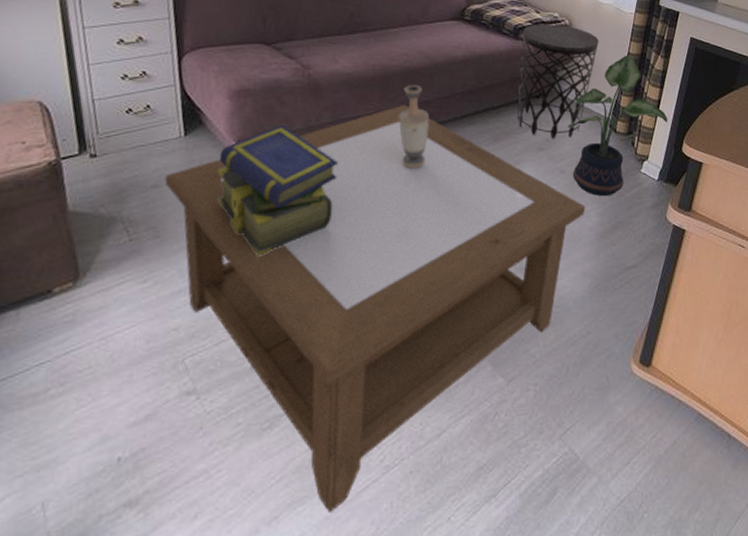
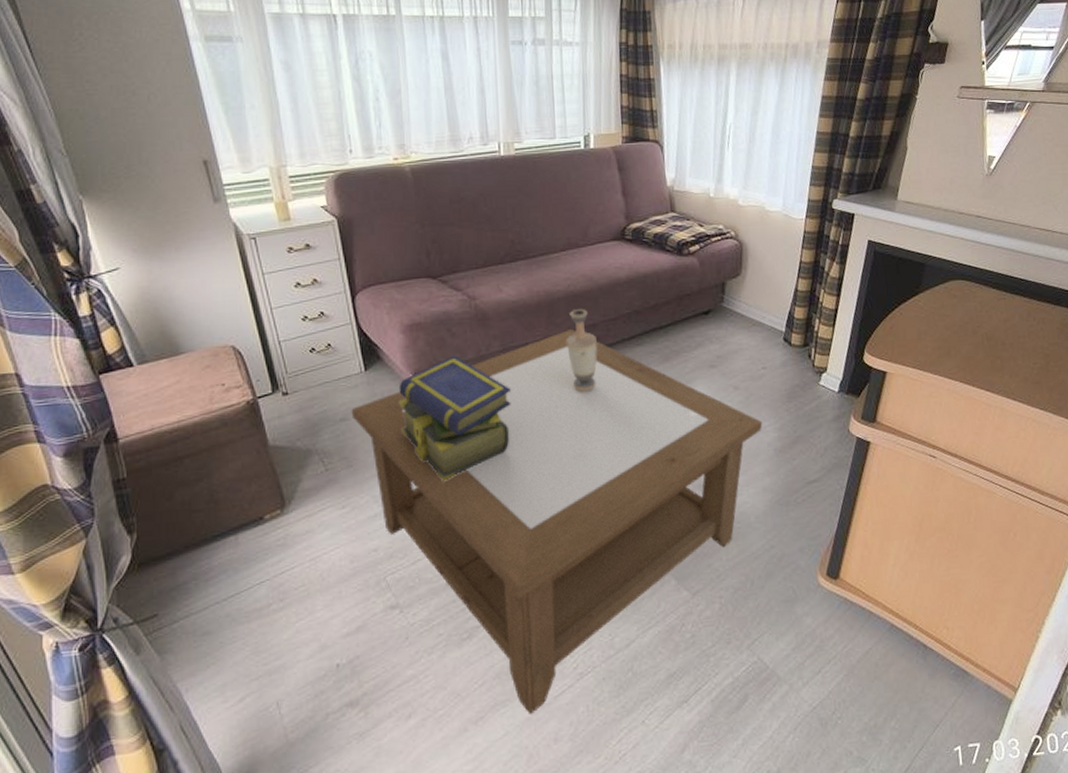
side table: present [517,24,599,139] -> none [685,237,768,355]
potted plant: present [567,55,668,197] -> none [739,264,847,411]

